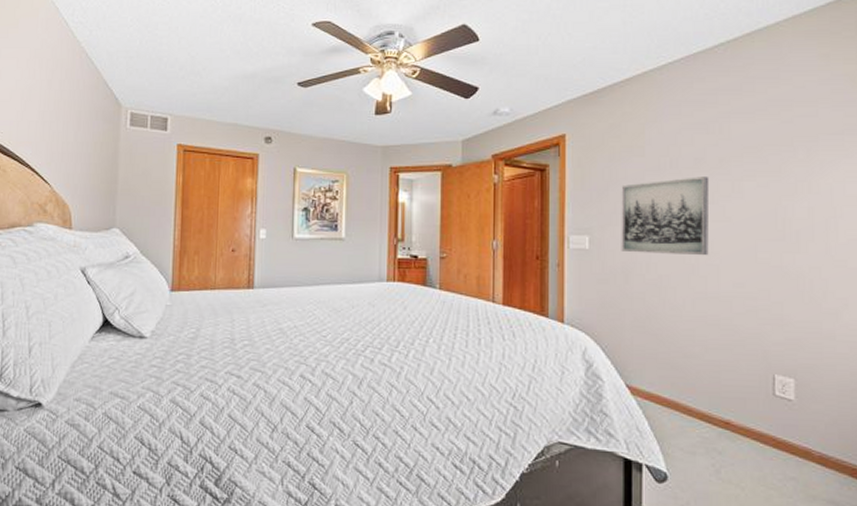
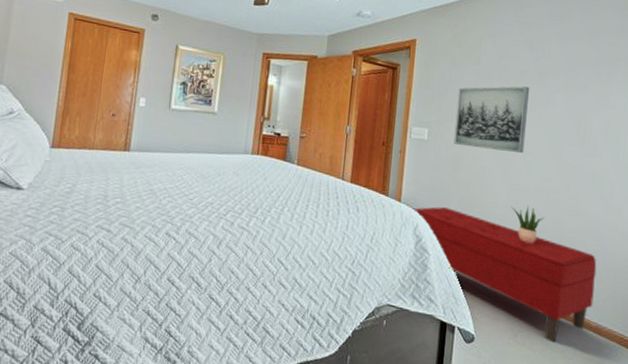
bench: none [579,325,814,479] -> present [412,206,597,343]
potted plant: none [698,316,742,360] -> present [511,205,545,243]

